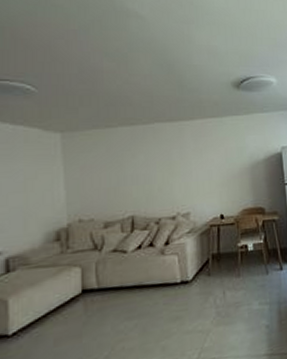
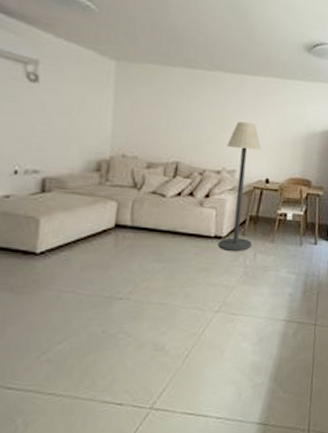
floor lamp: none [177,165,220,295] -> present [217,121,262,251]

